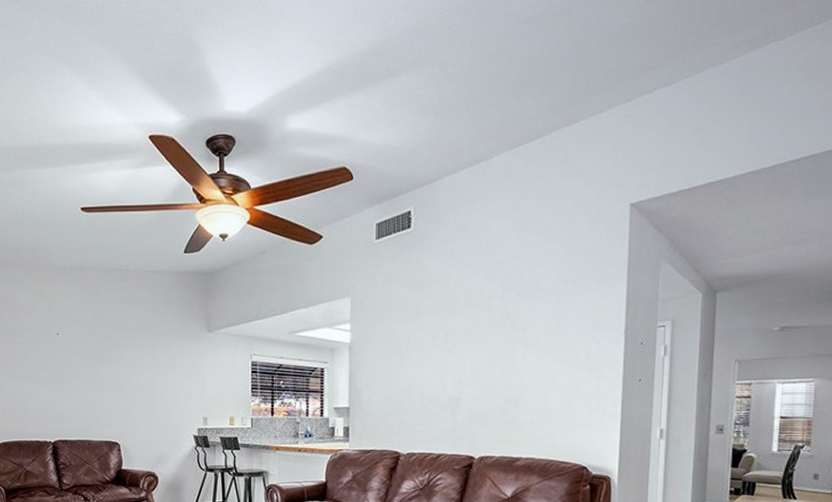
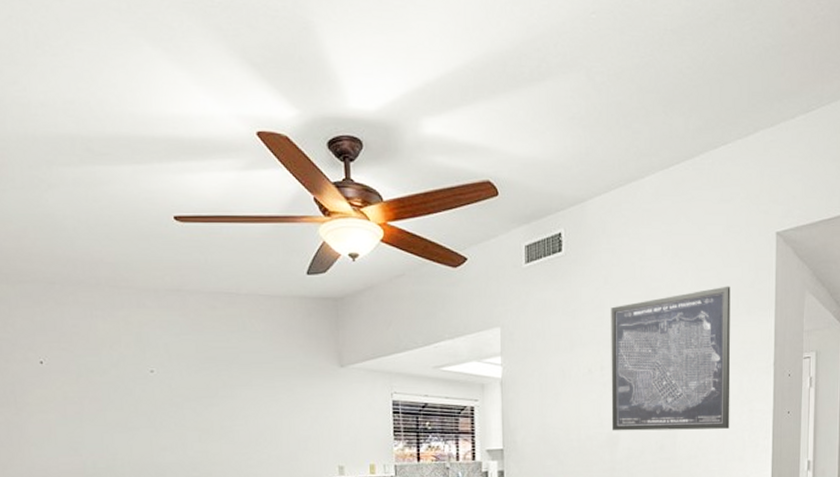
wall art: none [454,256,580,395] -> present [611,286,731,431]

